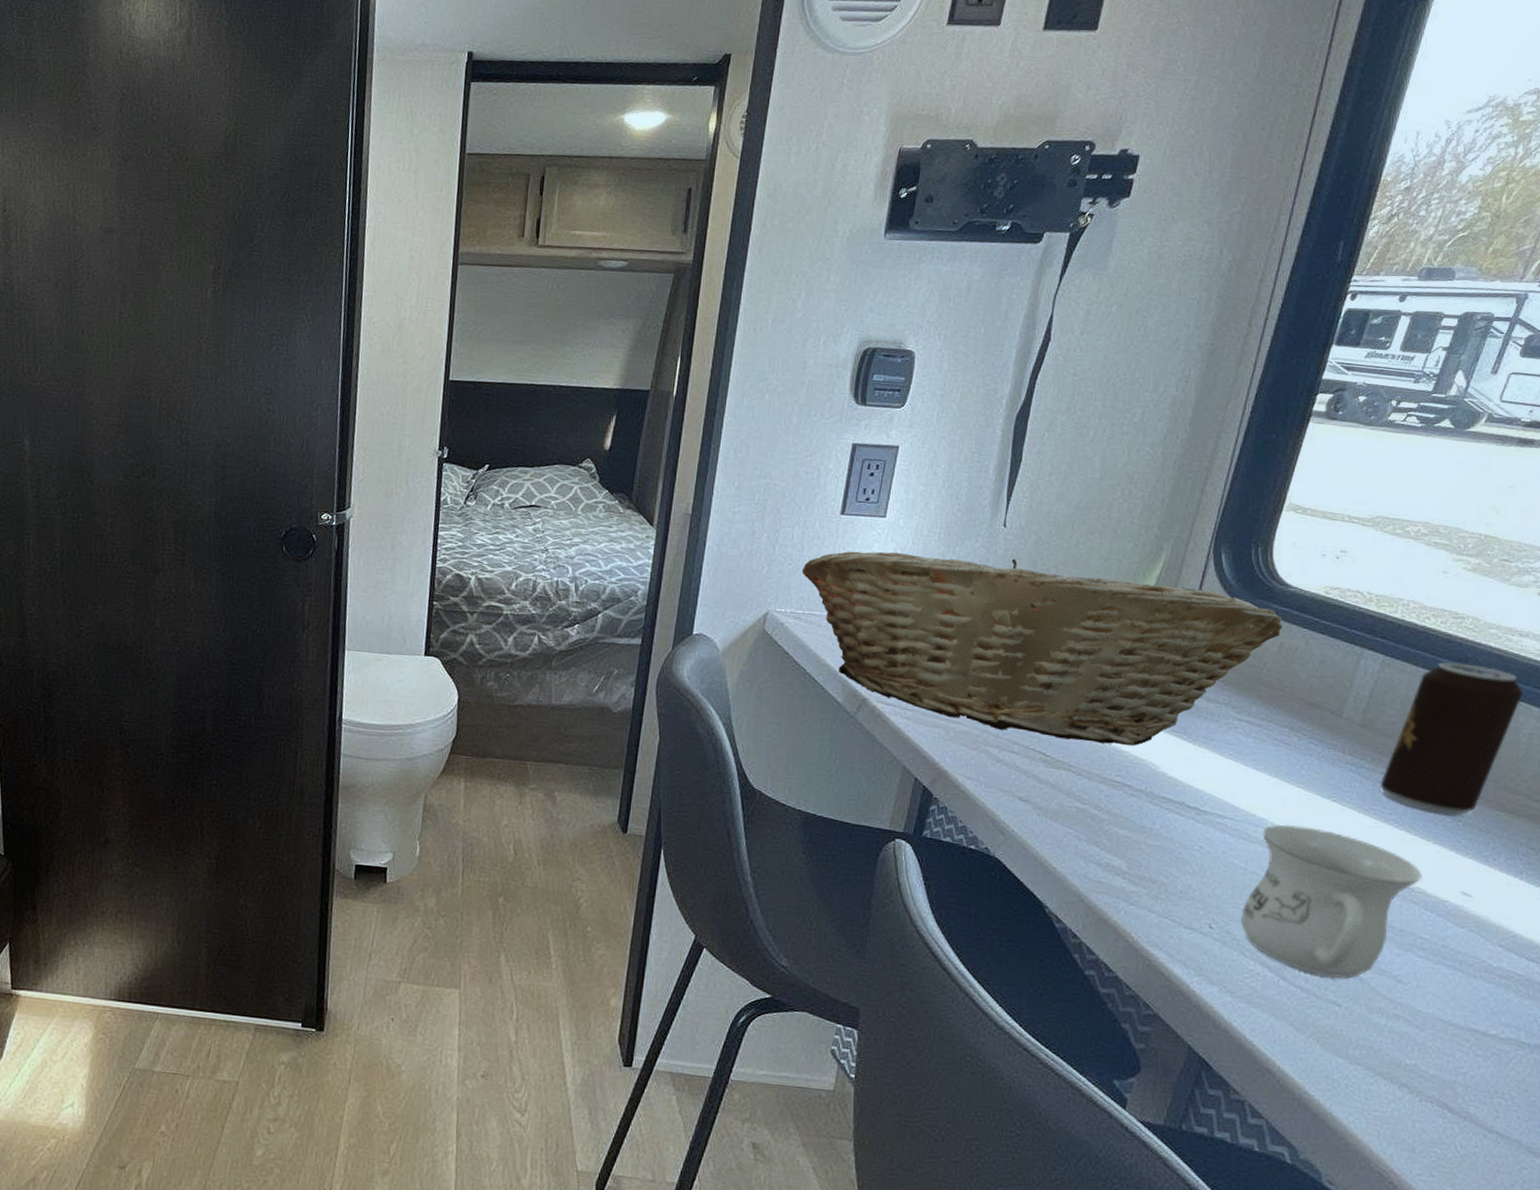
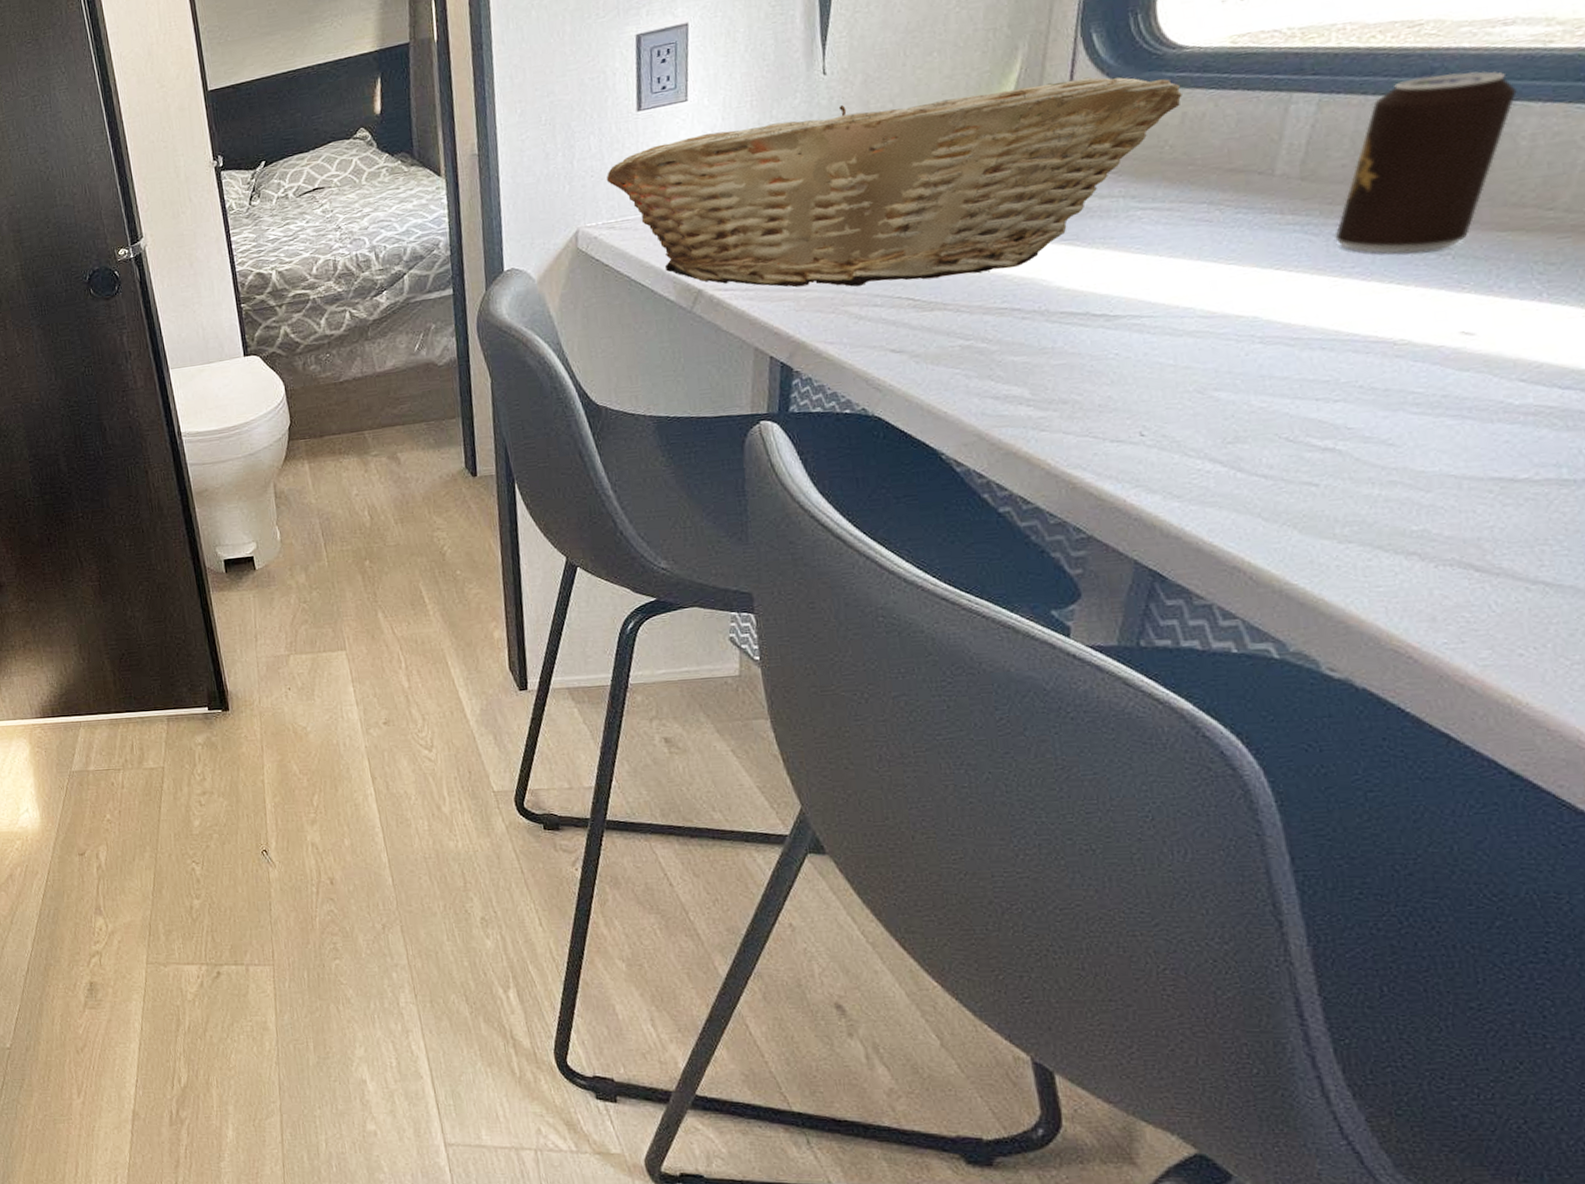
mug: present [1241,824,1422,979] -> none [1177,302,1406,459]

